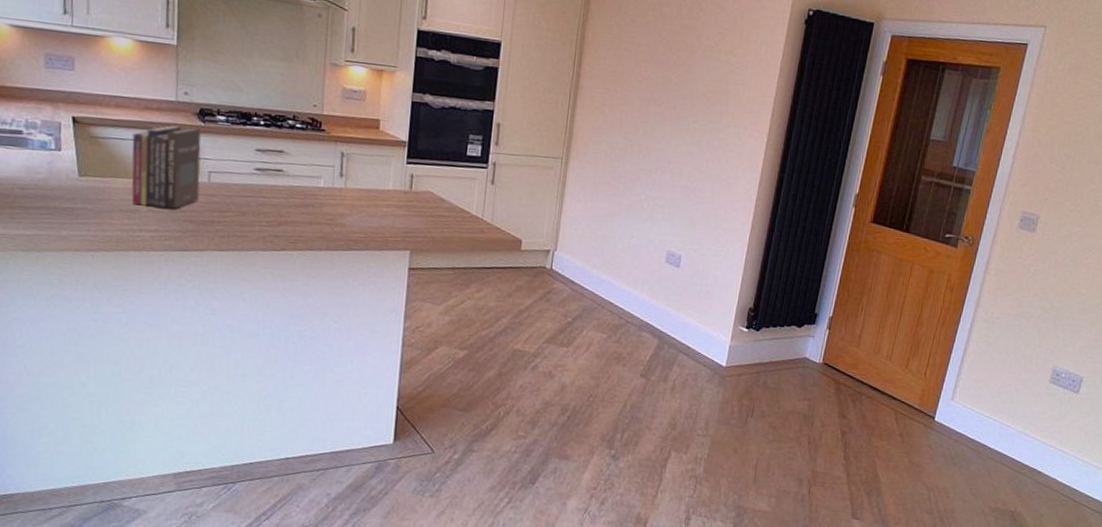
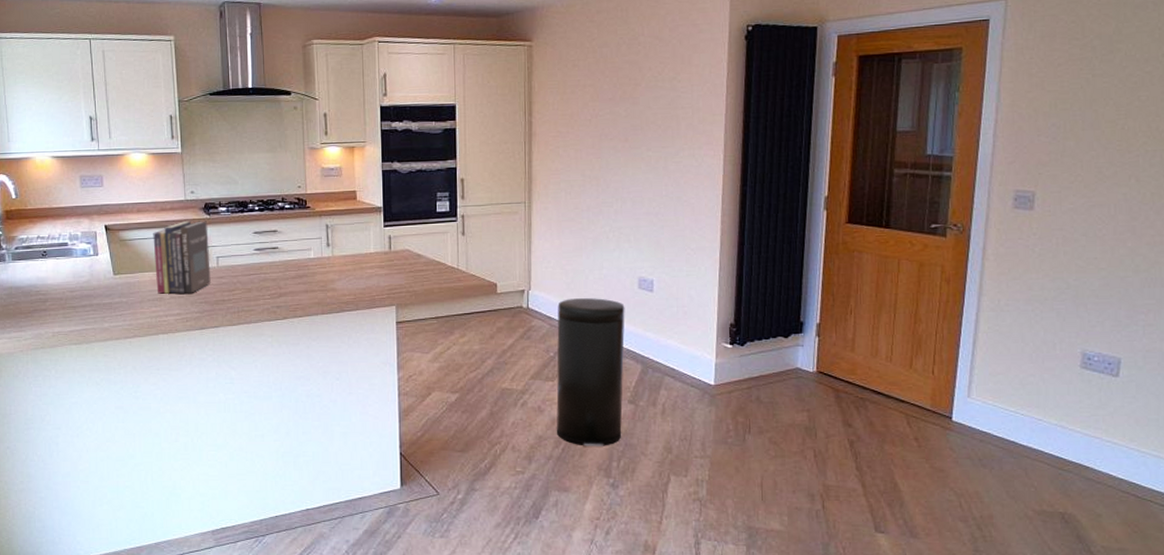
pedal bin: none [564,264,650,419] -> present [556,298,625,448]

